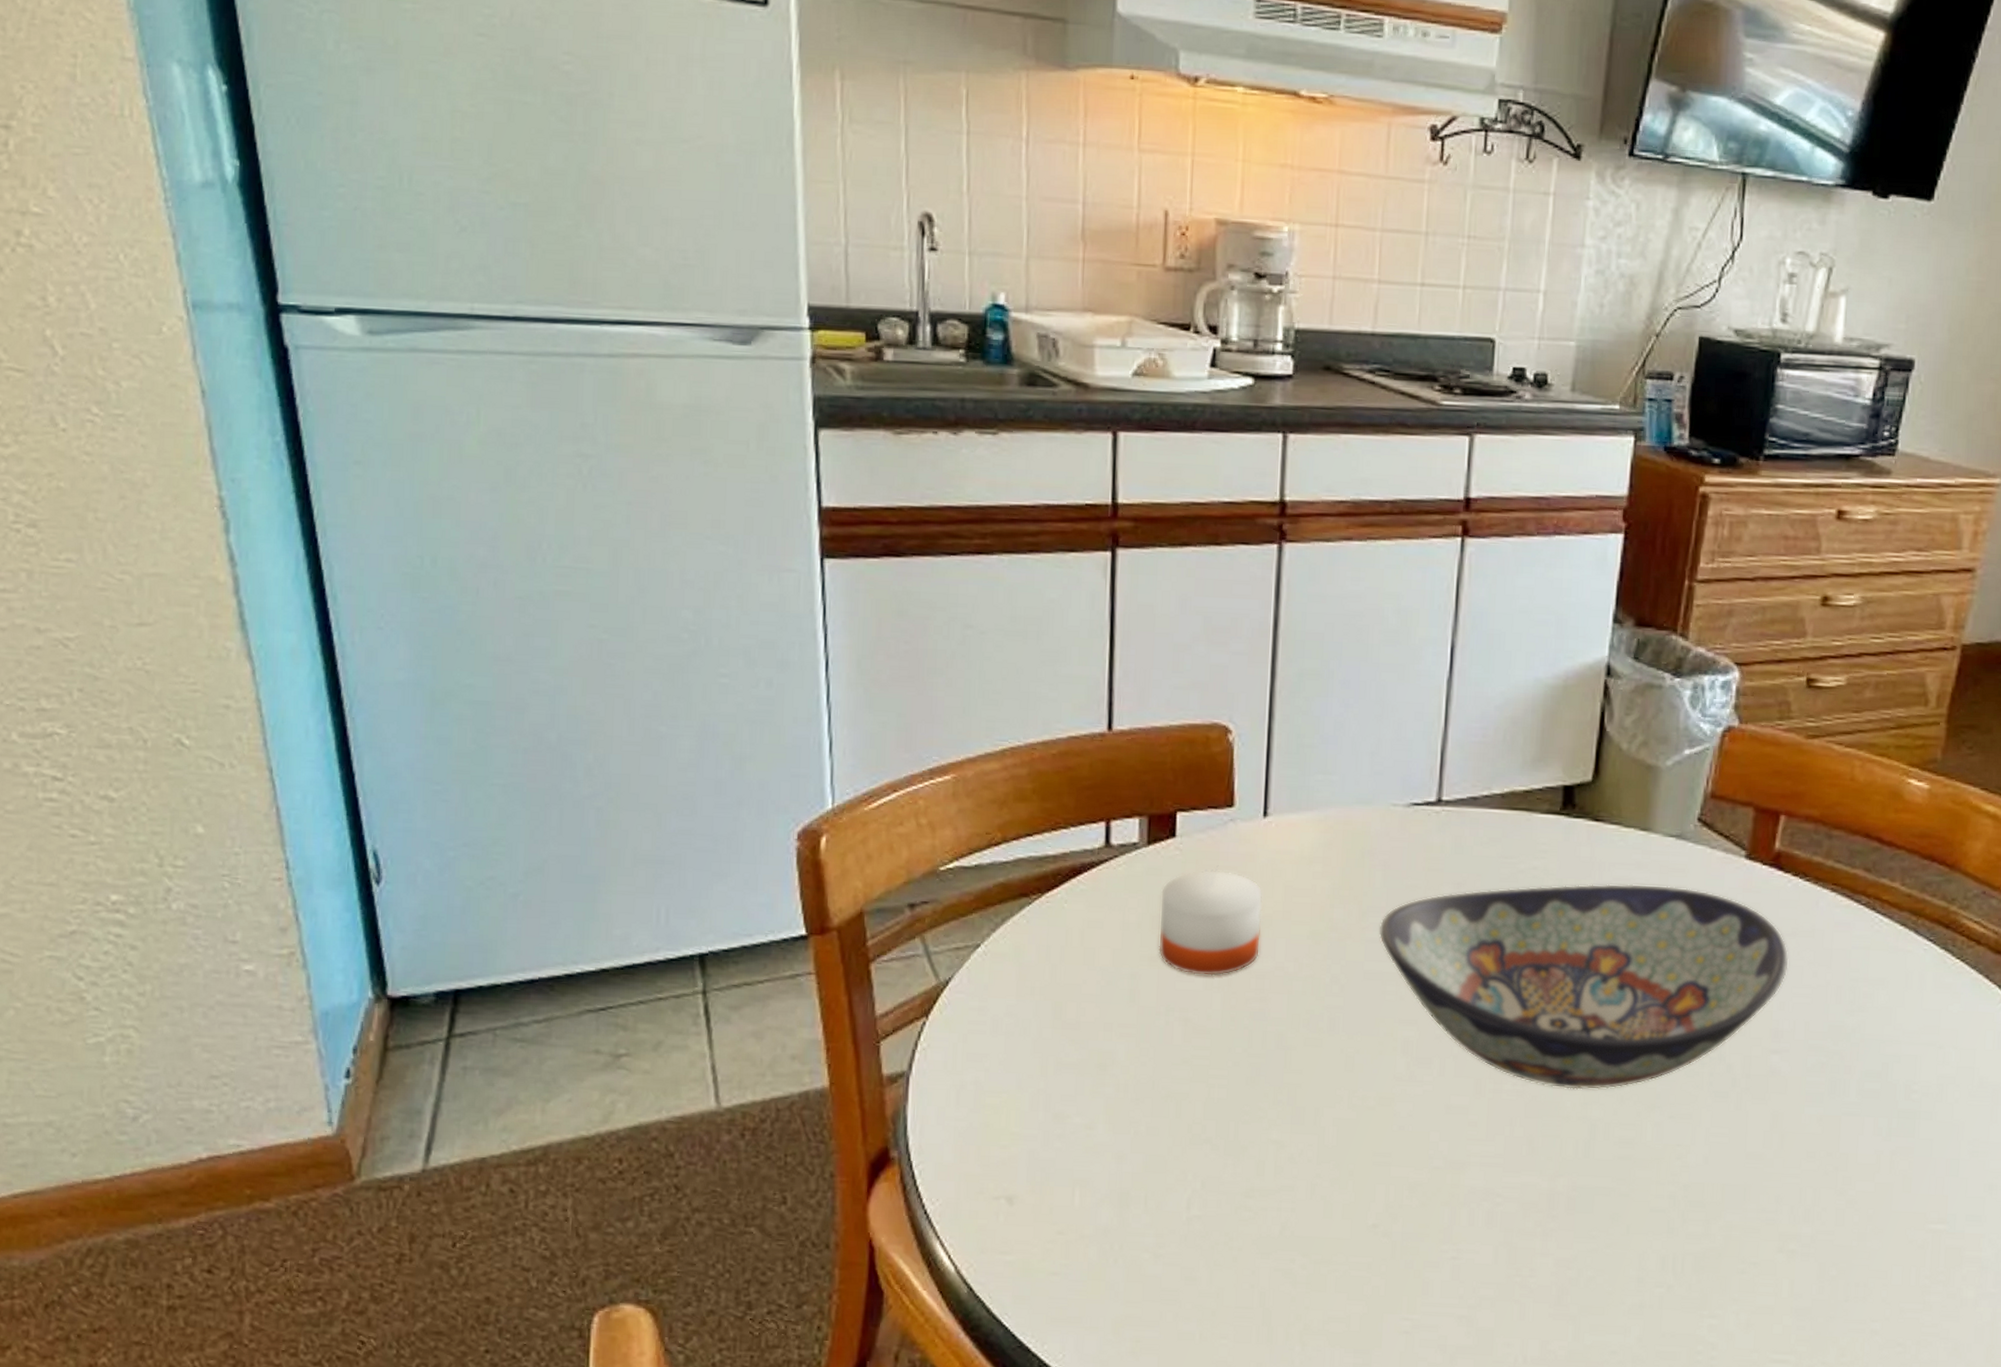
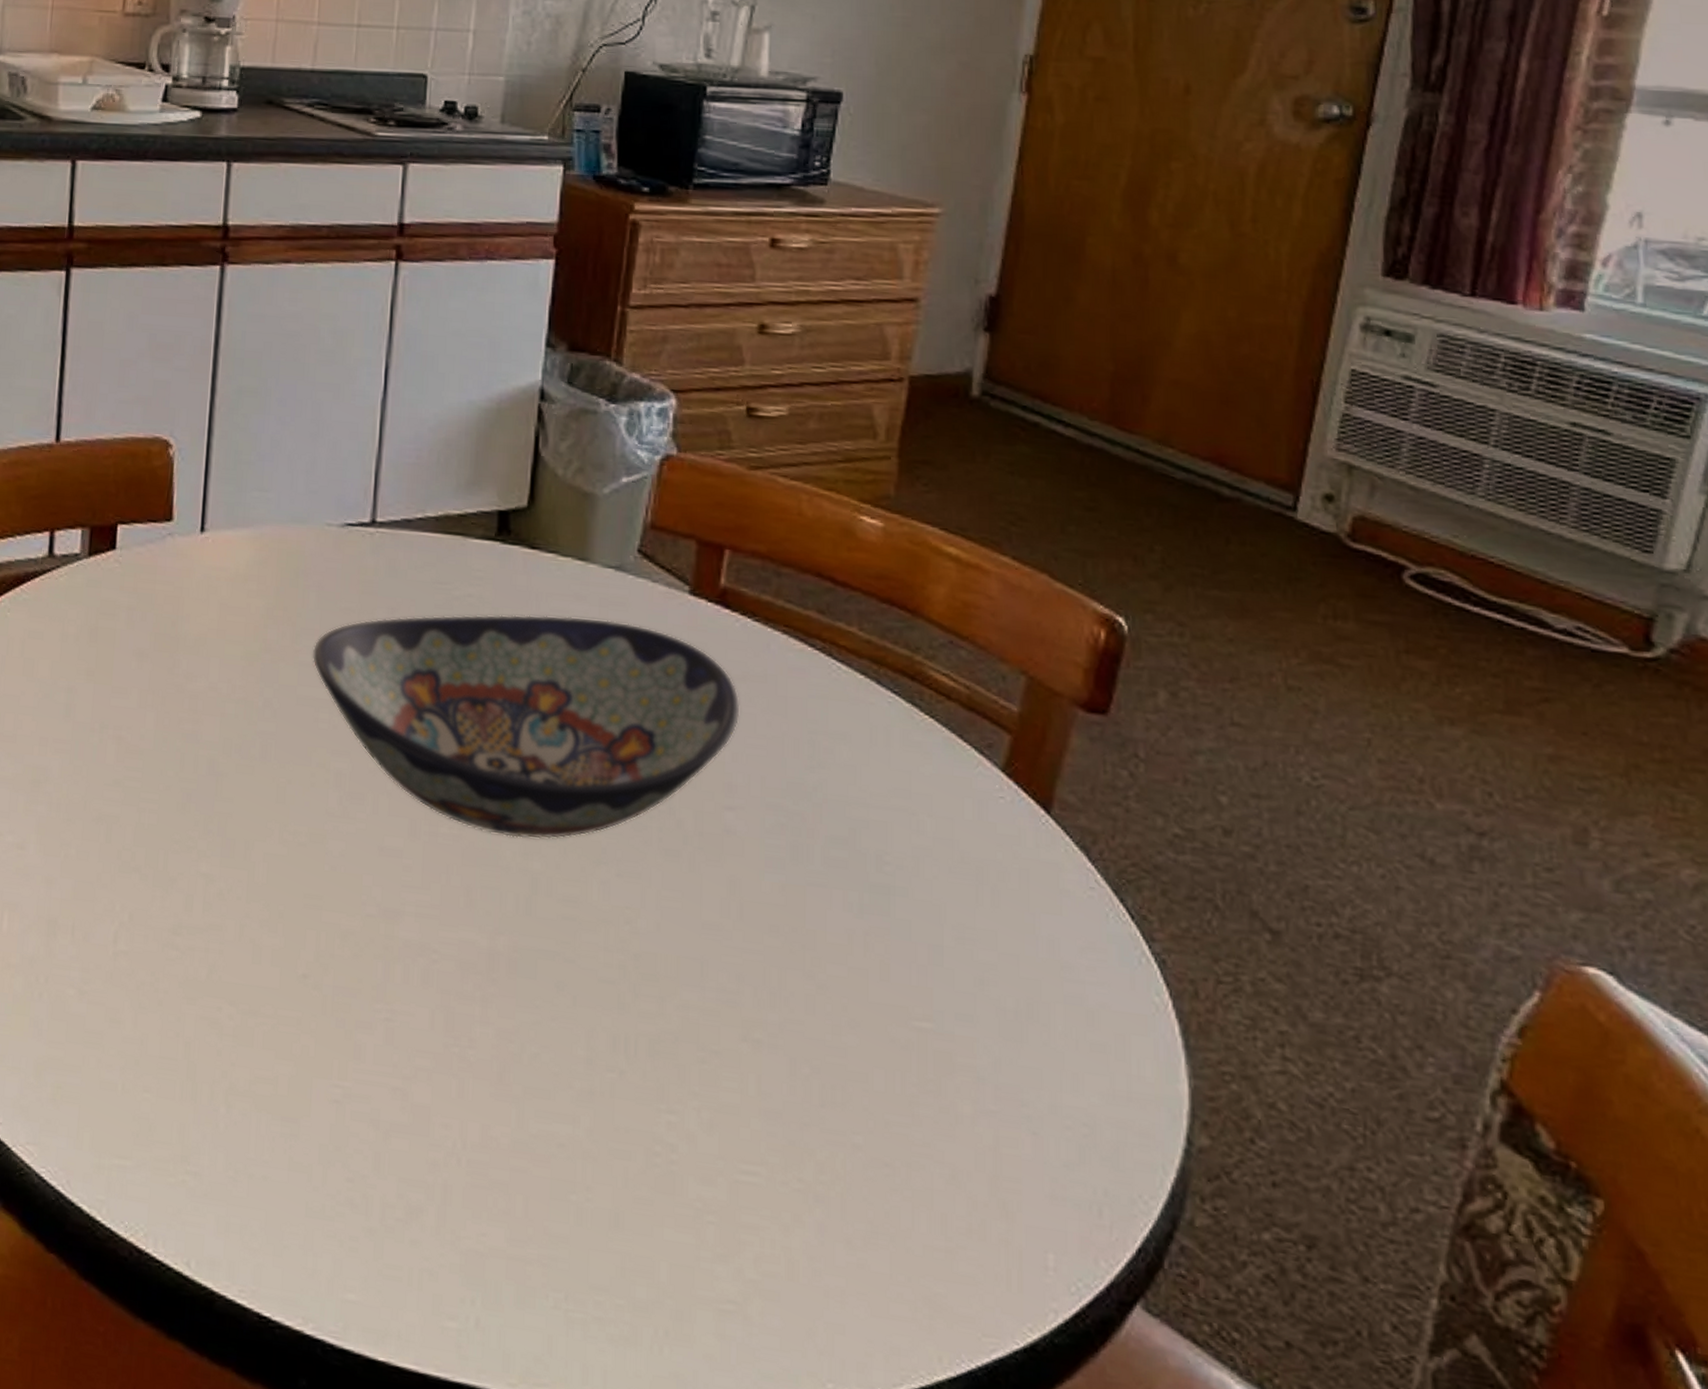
candle: present [1158,869,1263,977] -> none [95,583,199,694]

